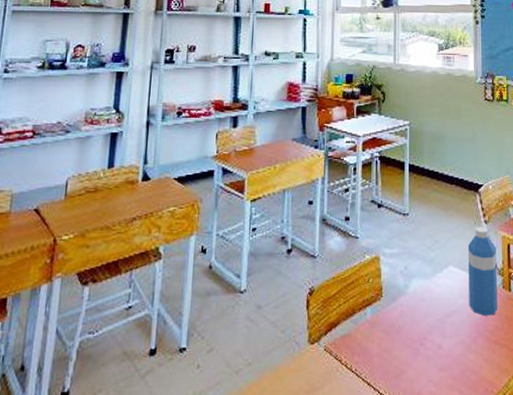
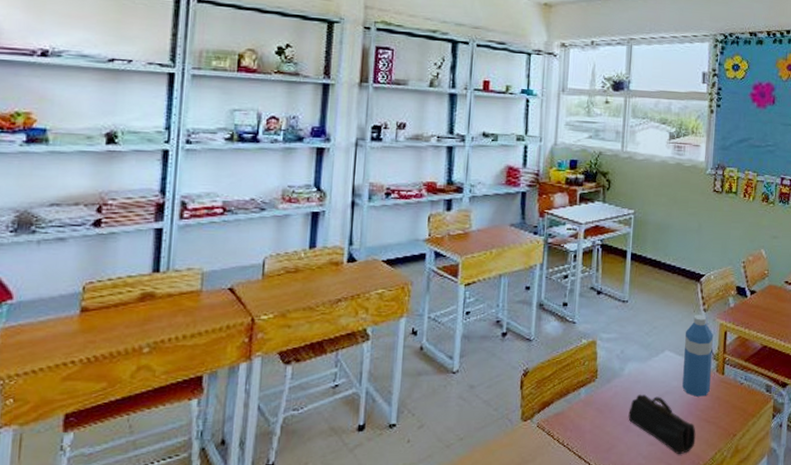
pencil case: none [416,314,487,381] -> present [628,394,696,454]

